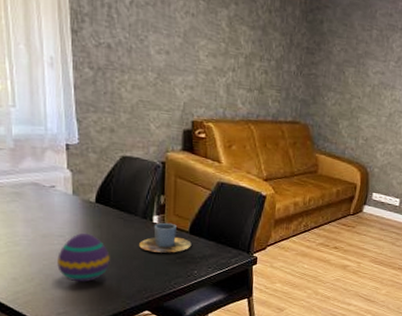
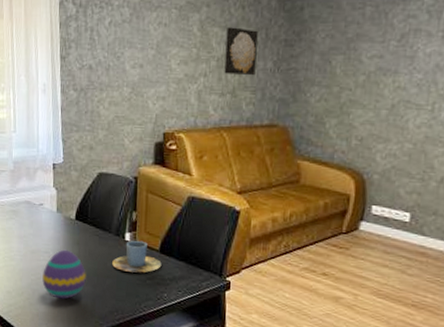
wall art: none [252,28,283,75] -> present [224,27,258,75]

